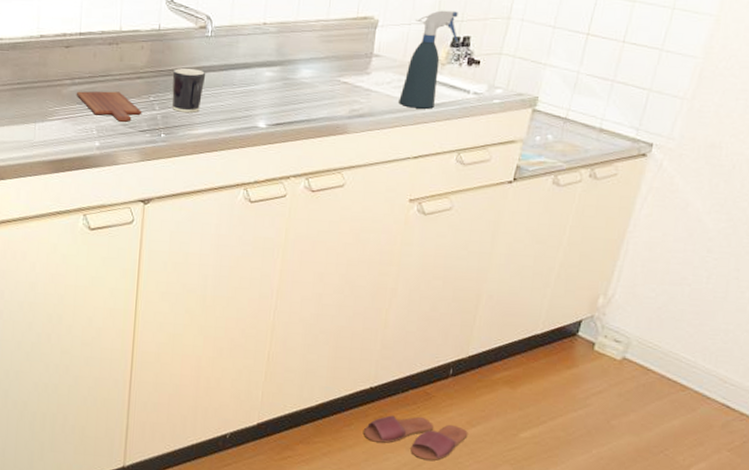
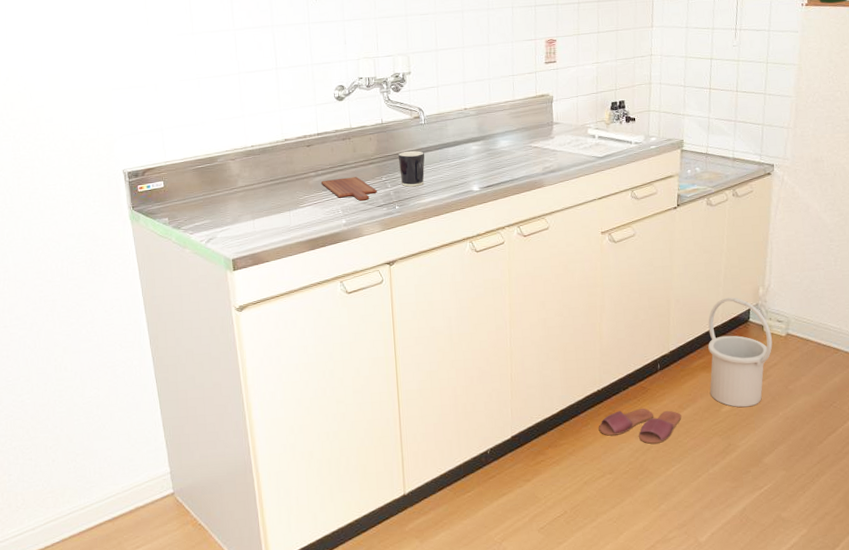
spray bottle: present [399,10,458,109] -> none [579,82,616,160]
bucket: none [509,302,603,437] -> present [708,297,773,408]

